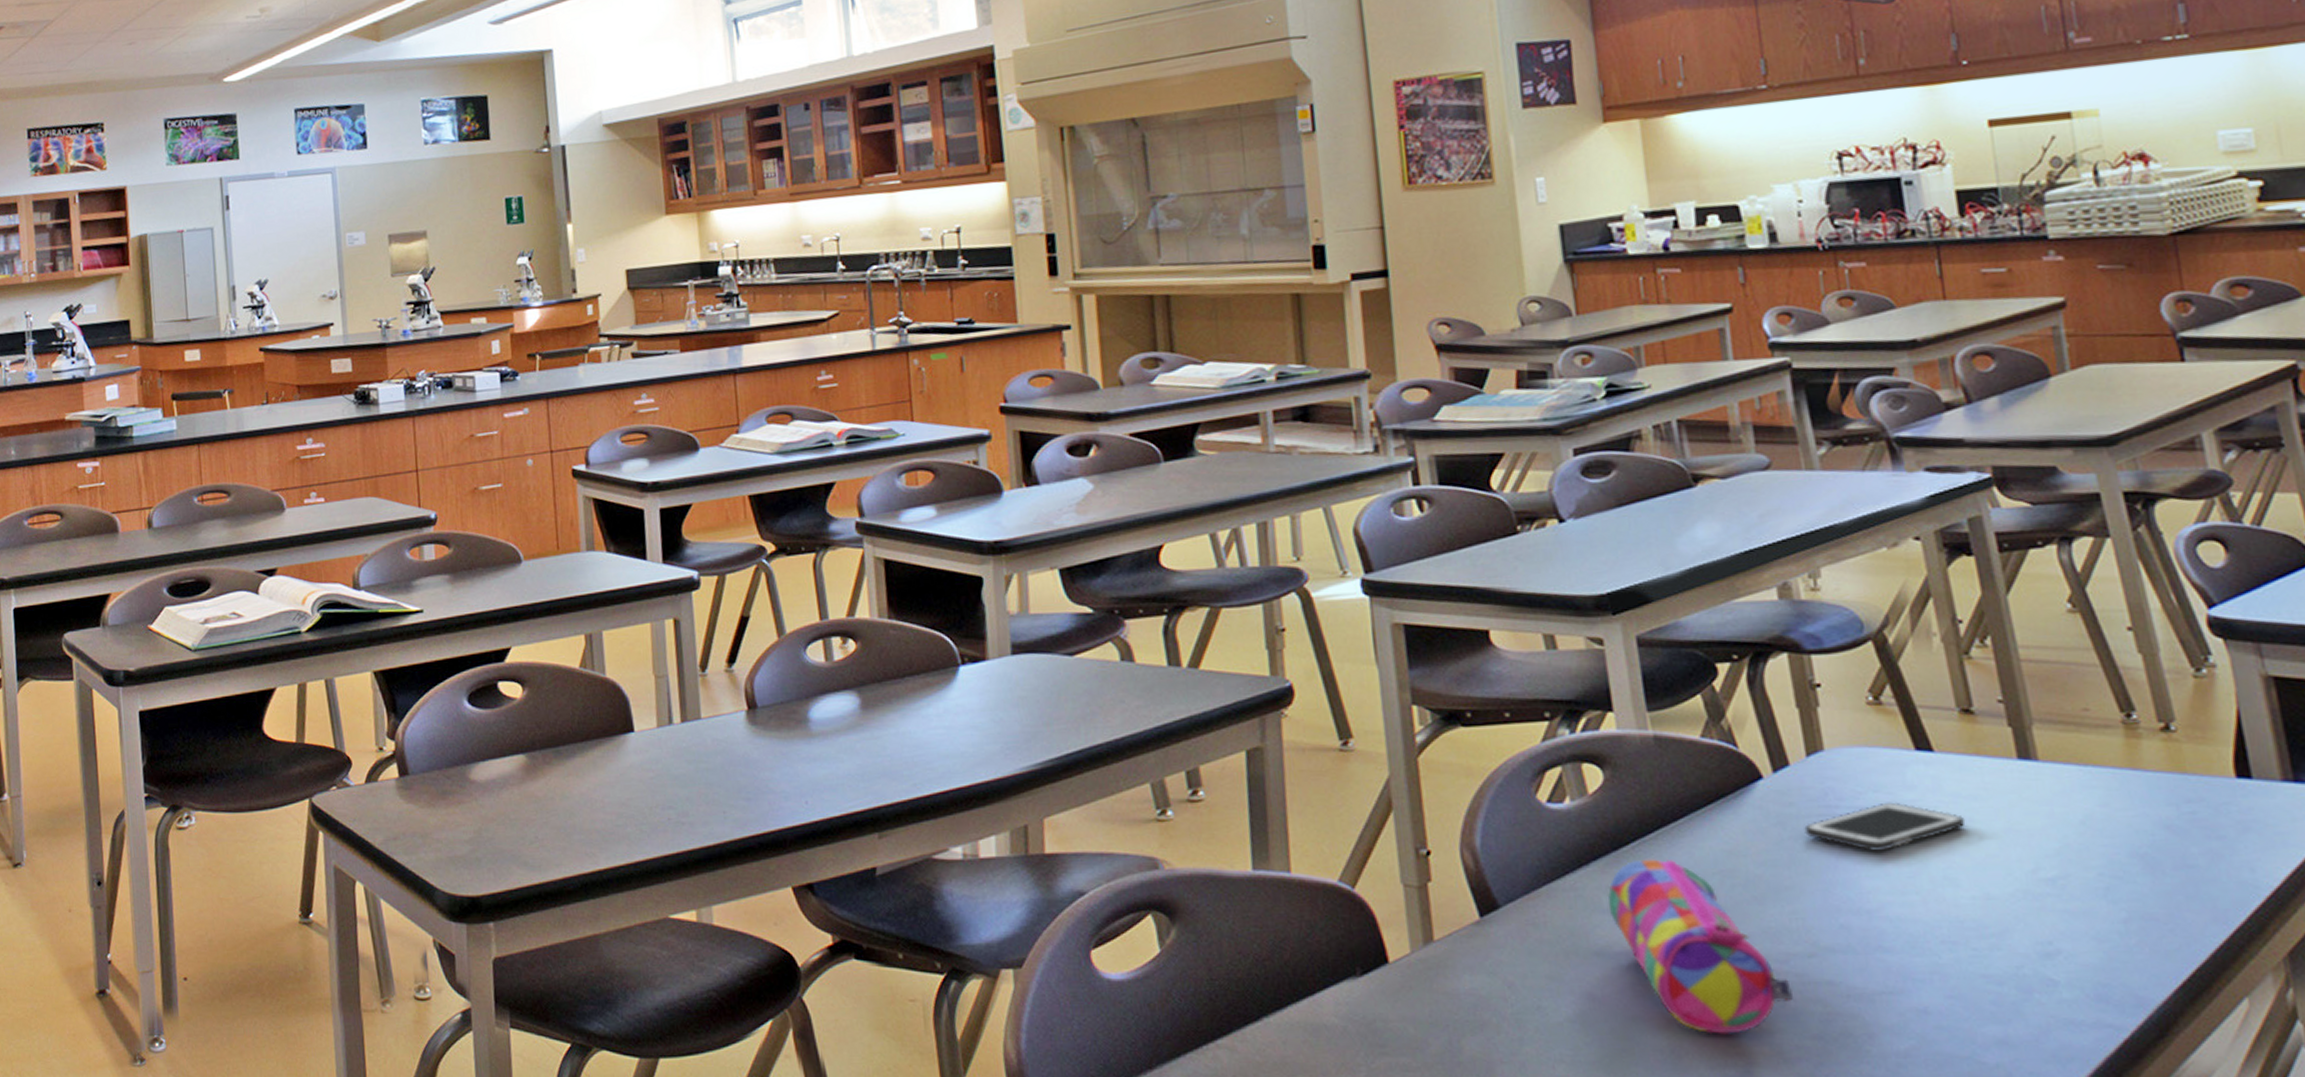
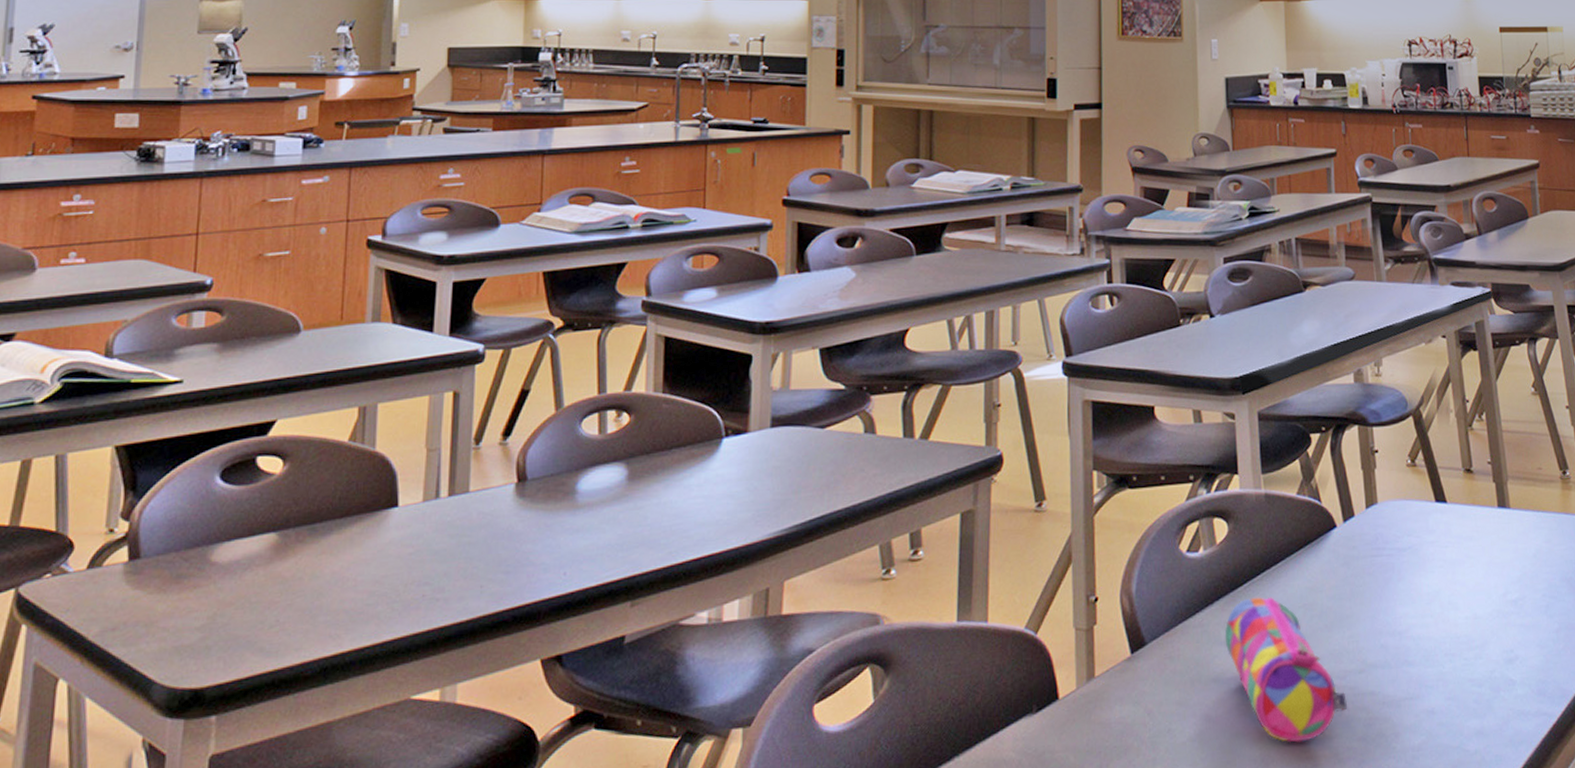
cell phone: present [1804,802,1966,853] -> none [1362,543,1464,585]

